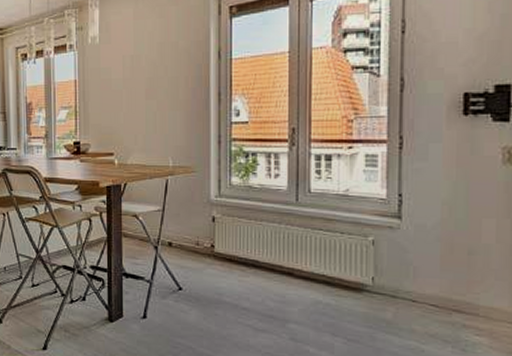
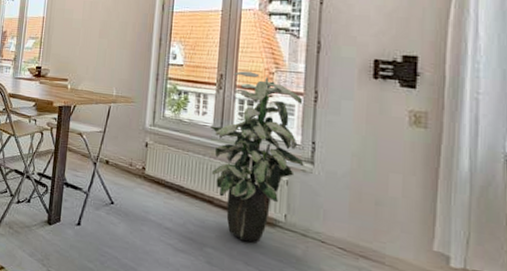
indoor plant: none [285,121,391,311] -> present [210,71,304,243]

